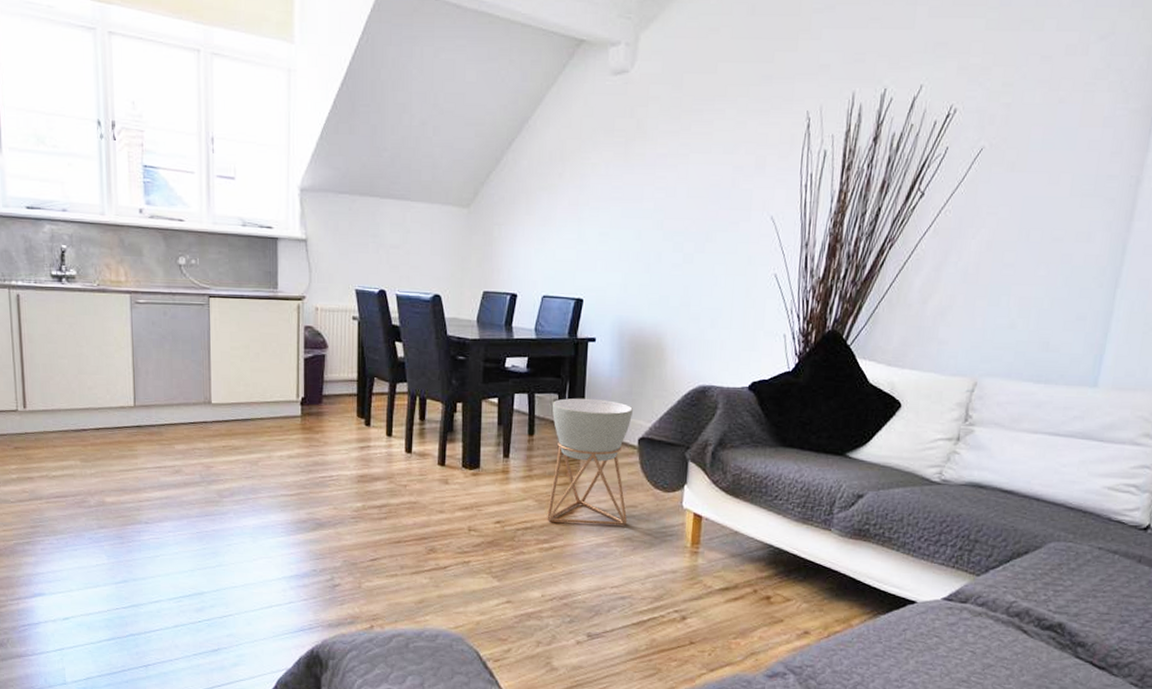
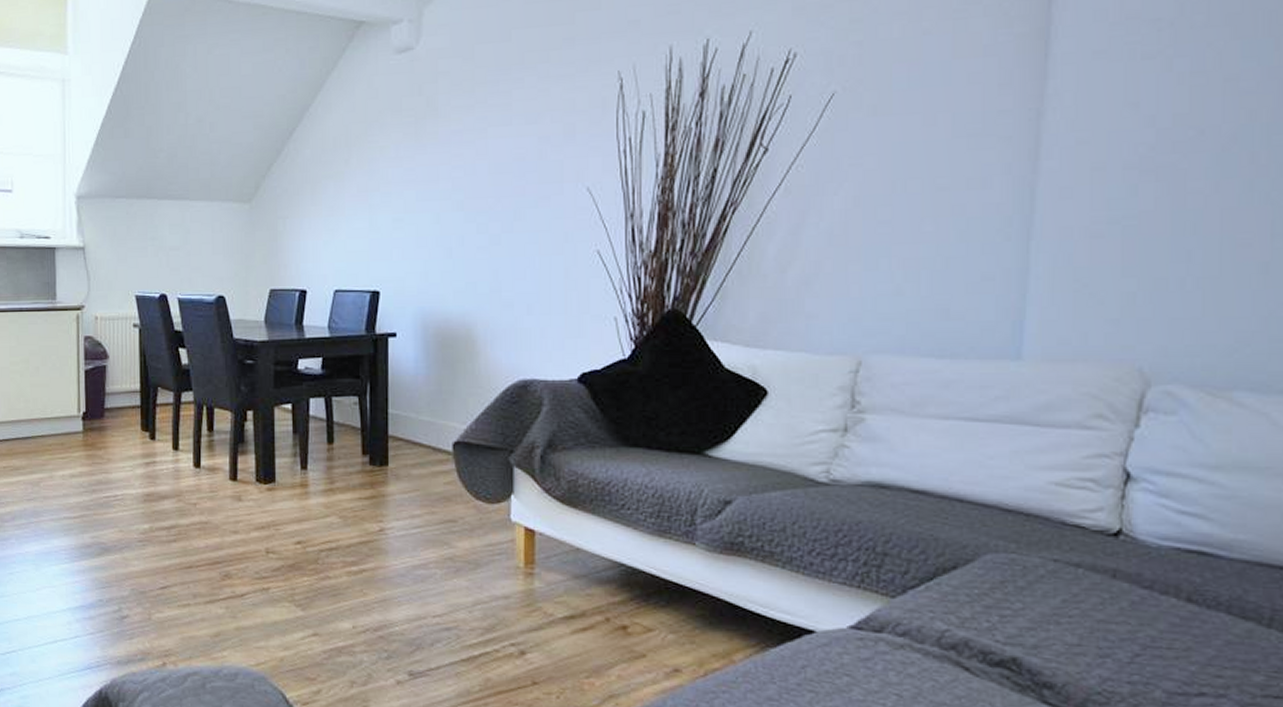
planter: present [547,398,634,526] -> none [351,399,447,544]

